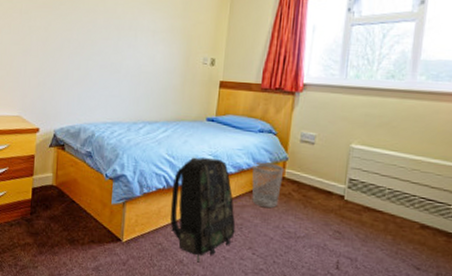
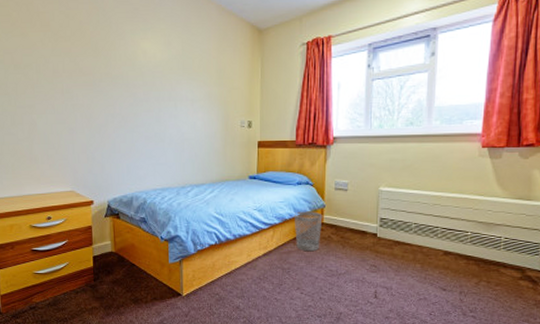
backpack: present [170,157,236,263] -> none [223,213,284,307]

